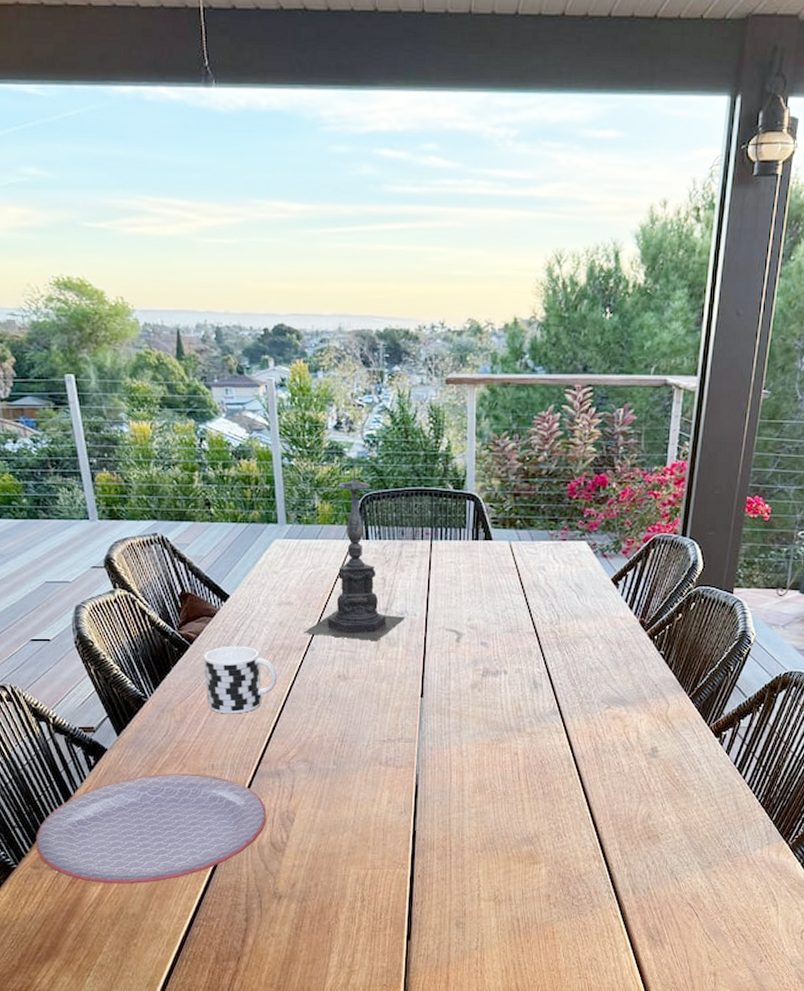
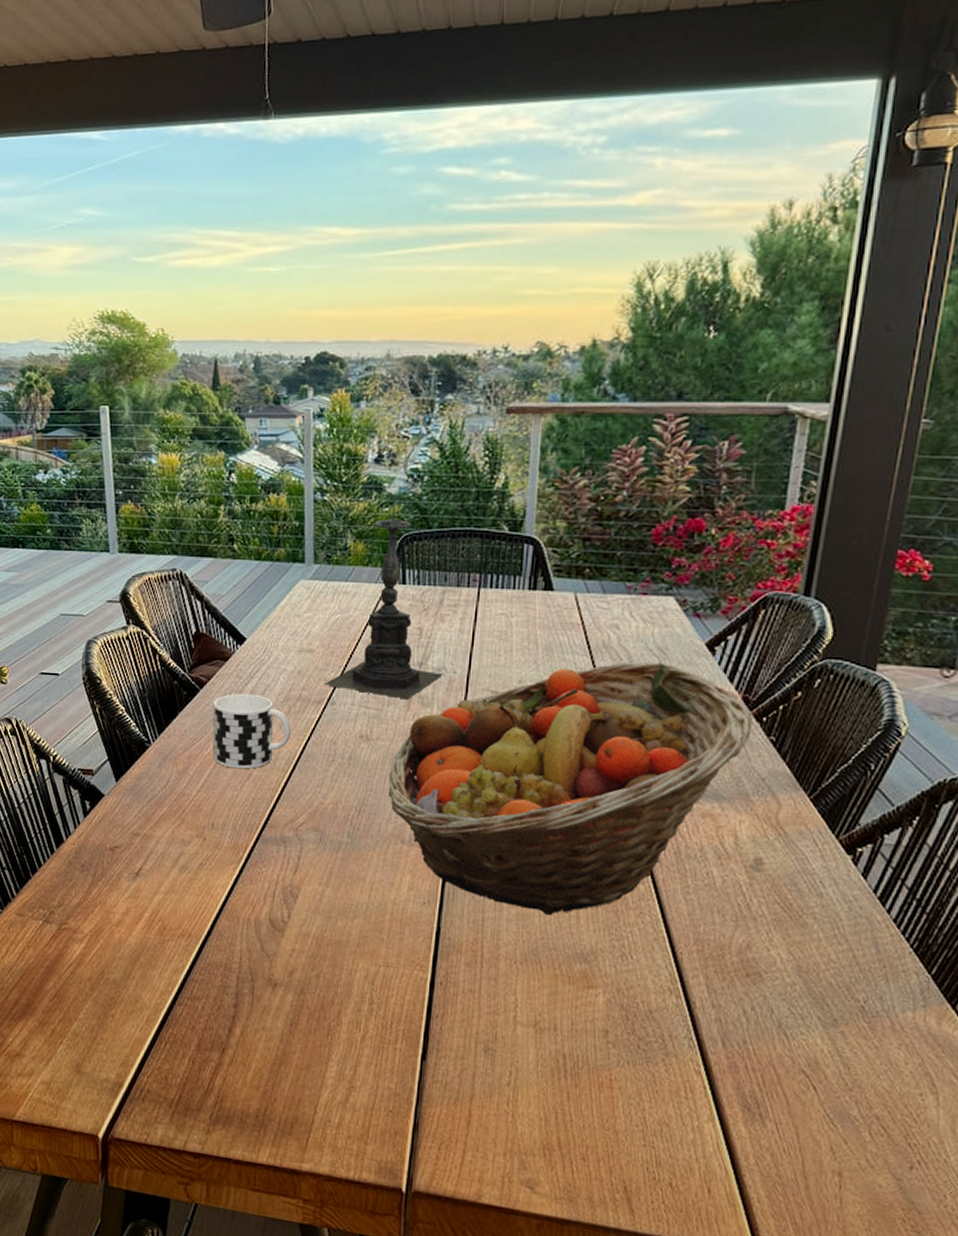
plate: present [35,772,267,884] -> none [23,827,268,948]
fruit basket: none [365,596,647,811] -> present [388,662,753,916]

